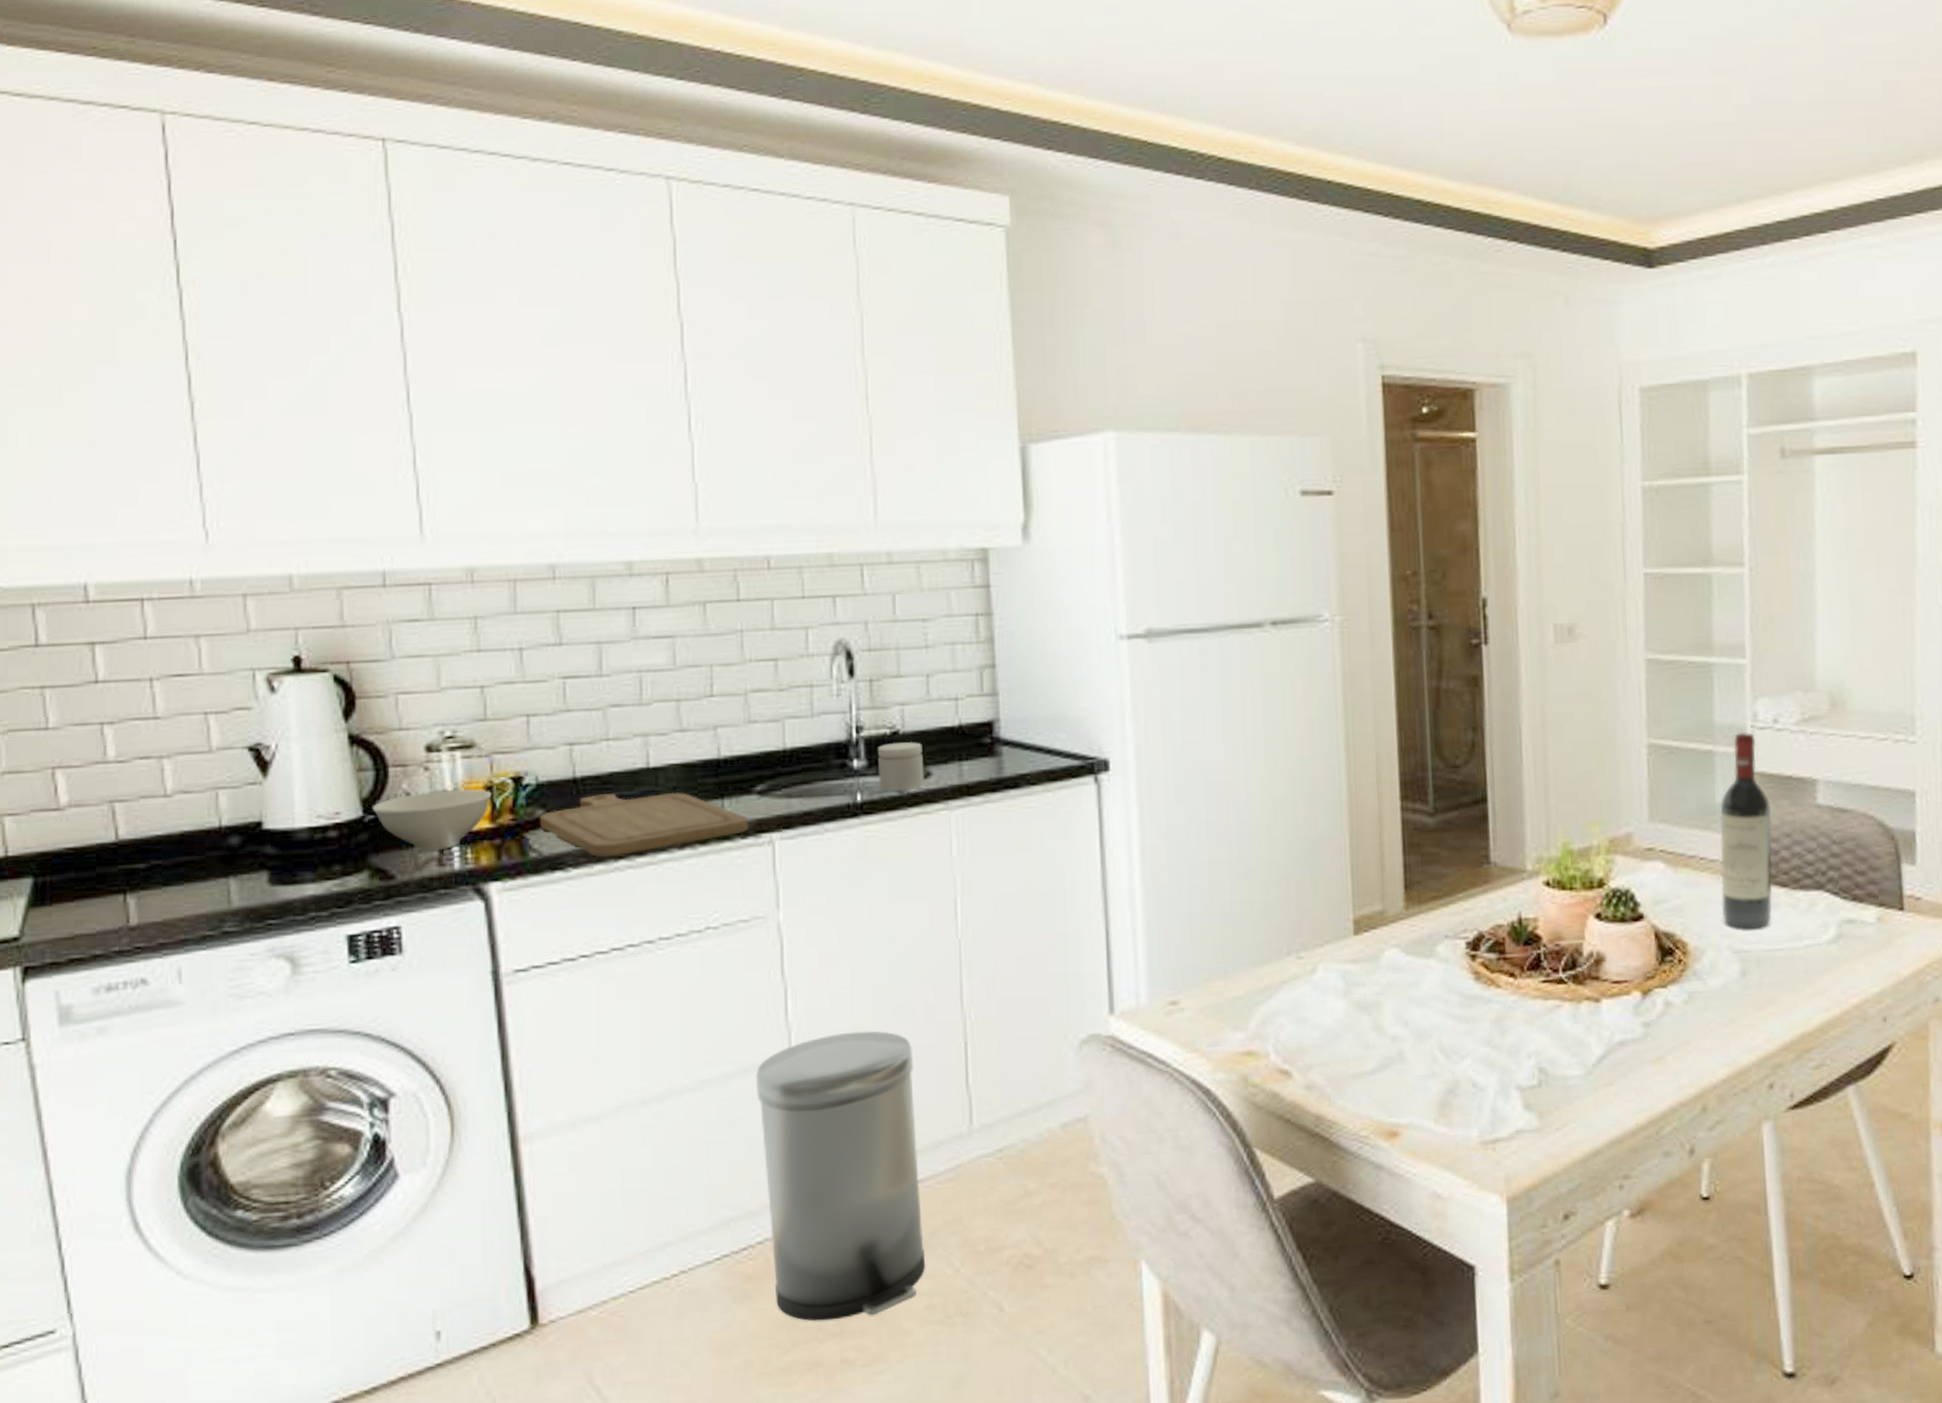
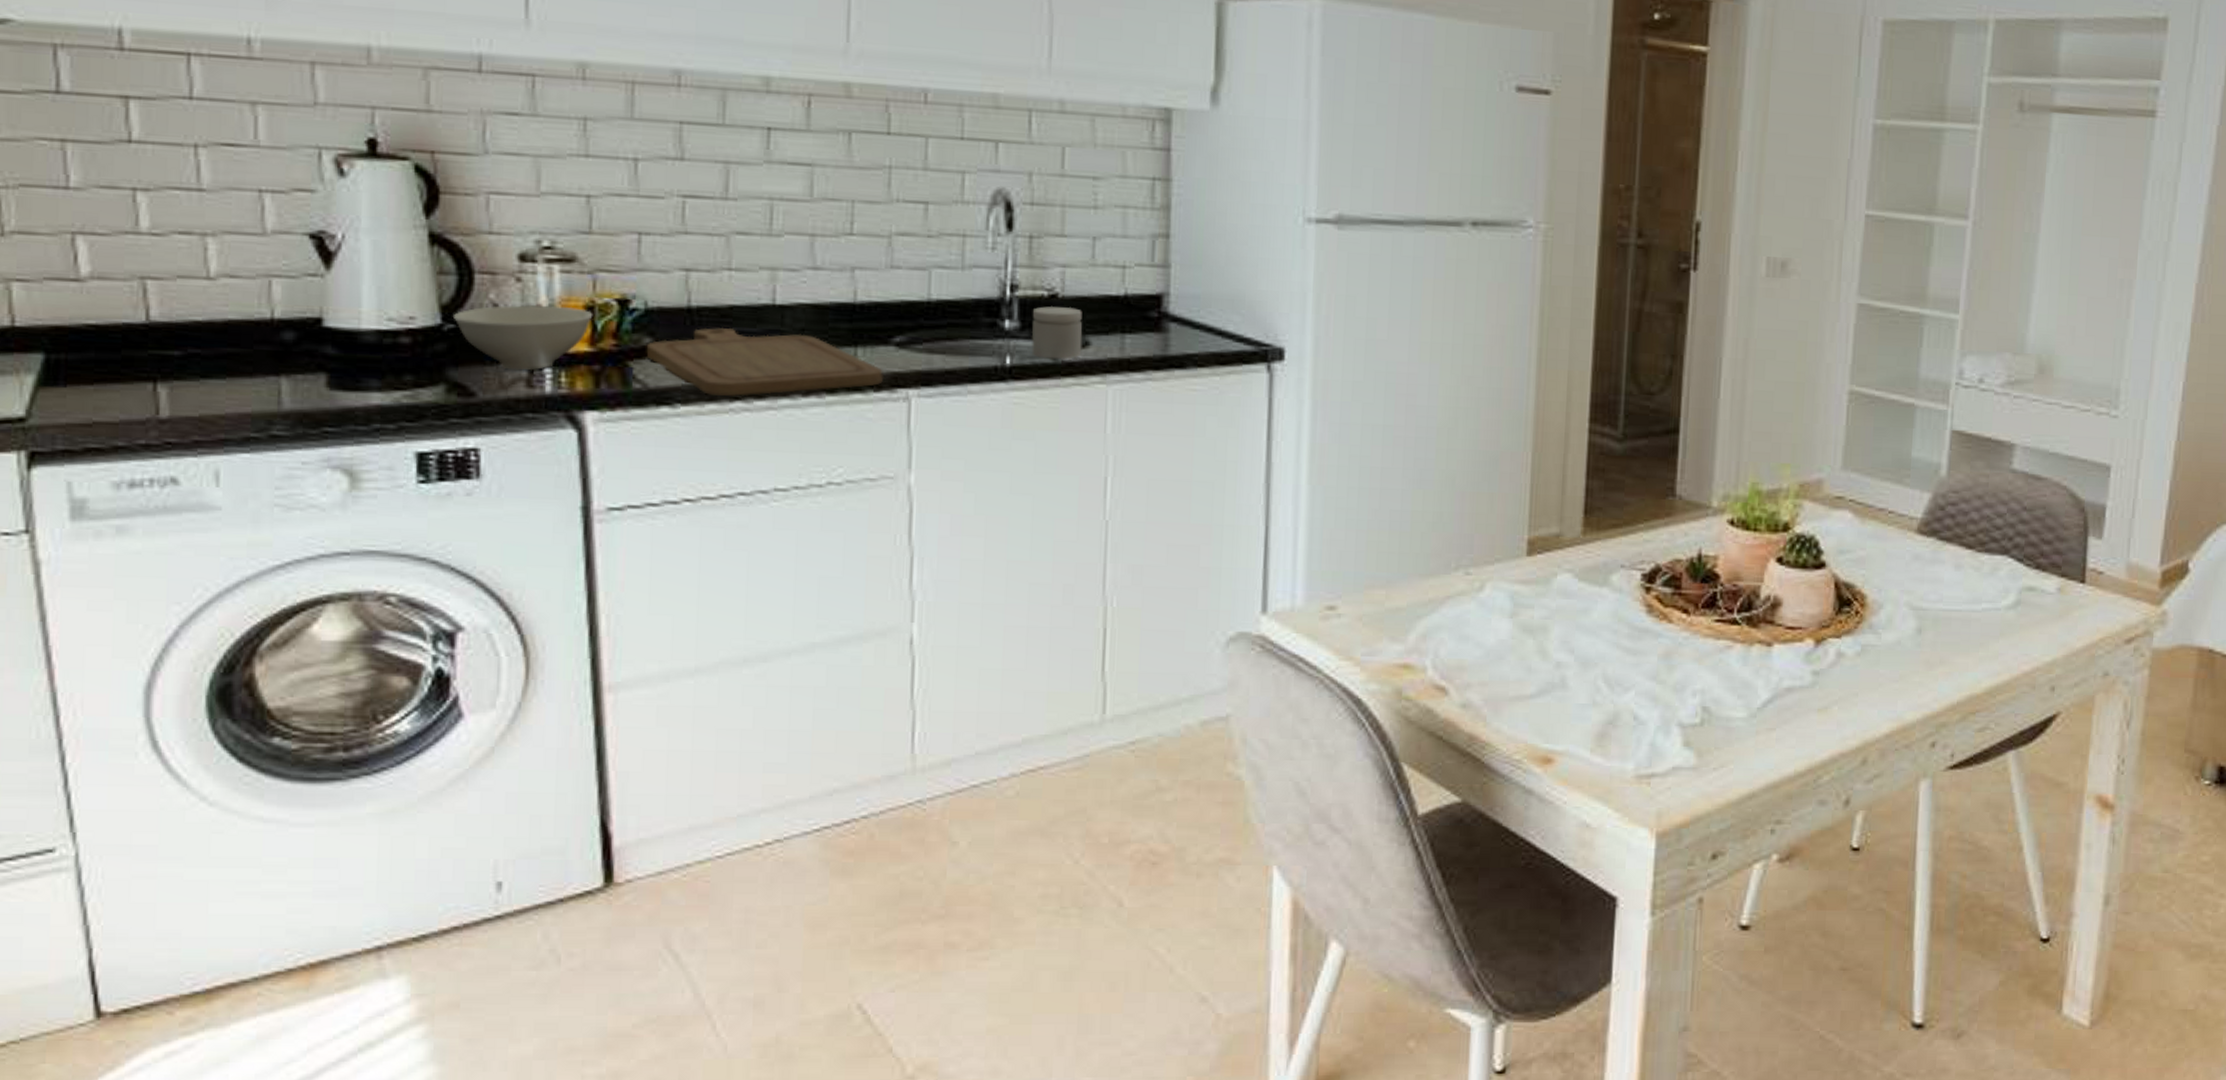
pedal bin: present [755,1031,926,1321] -> none [871,607,1047,902]
wine bottle: present [1719,732,1773,929] -> none [1904,388,1966,587]

